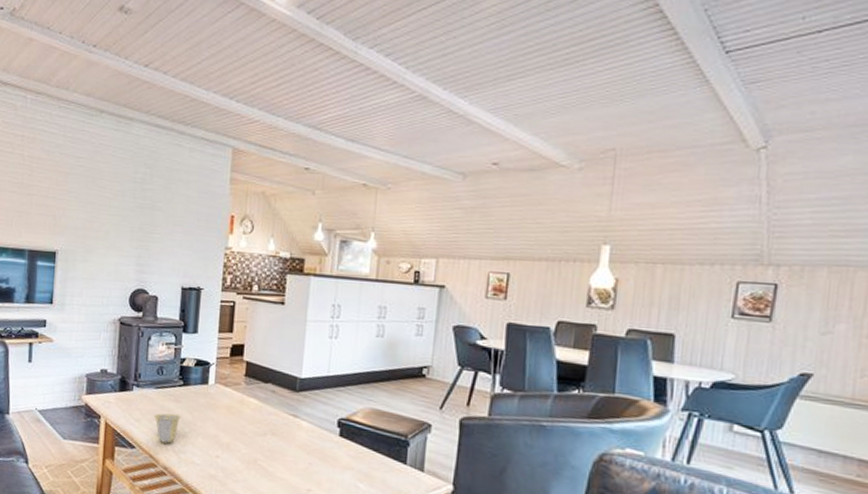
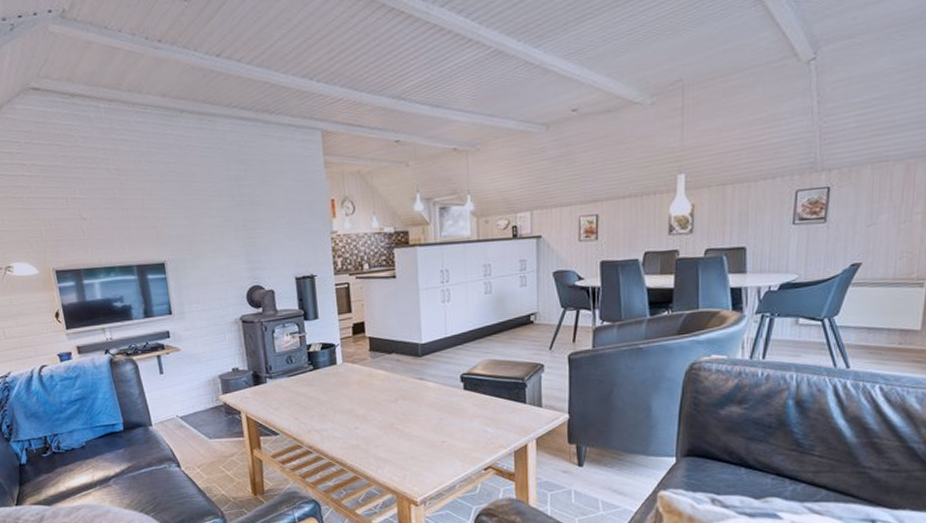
cup: present [154,413,181,444] -> none [291,397,317,425]

